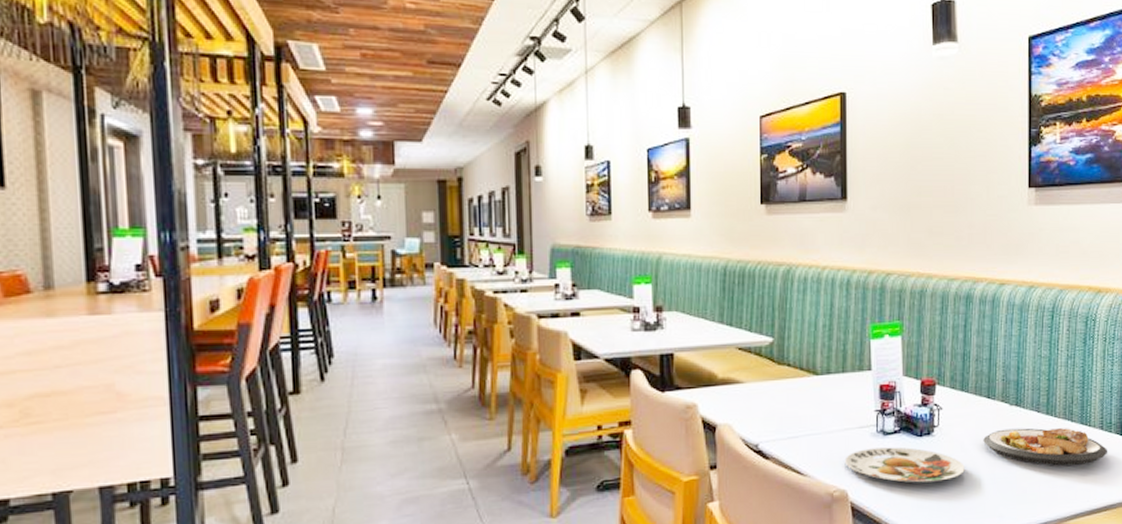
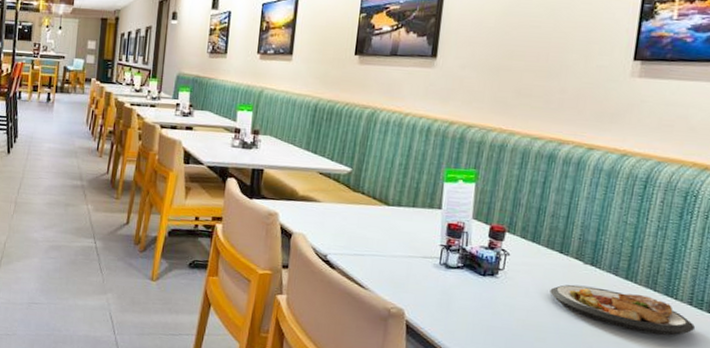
plate: present [844,447,965,483] -> none [405,276,527,320]

